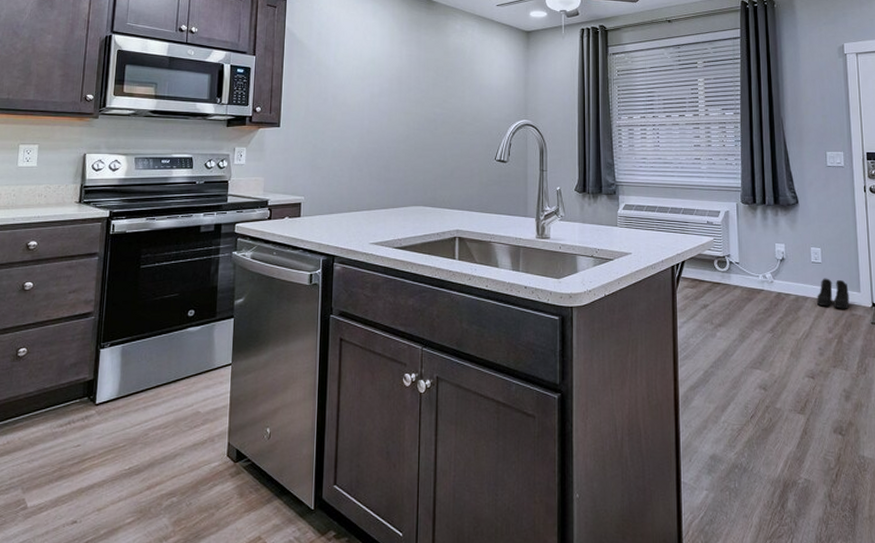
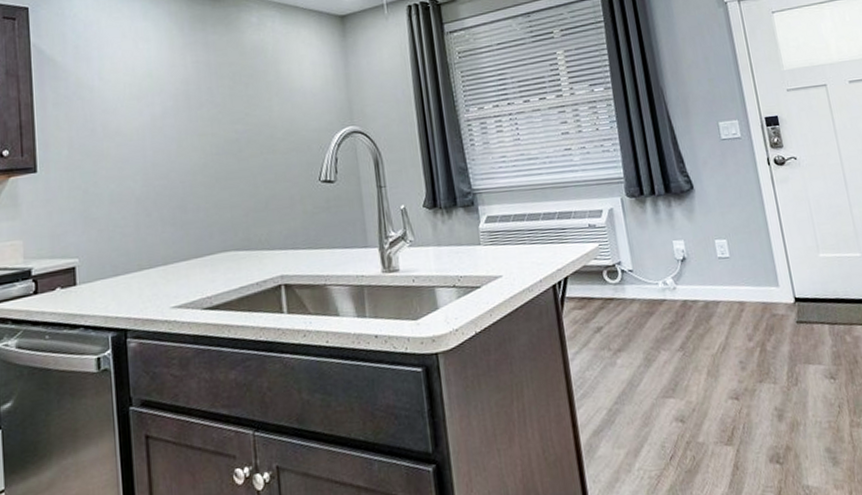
boots: present [816,278,850,309] -> none [729,274,769,310]

